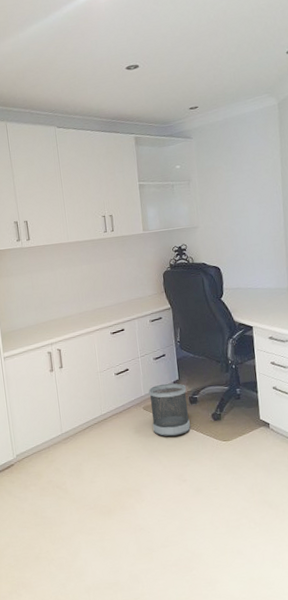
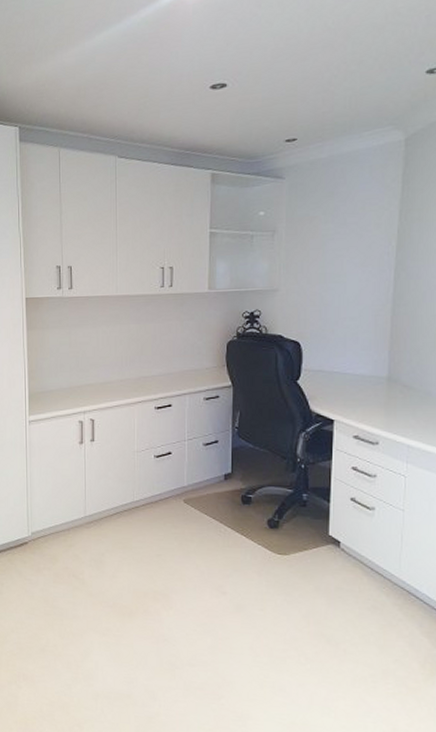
wastebasket: present [149,383,191,437] -> none [193,475,239,540]

